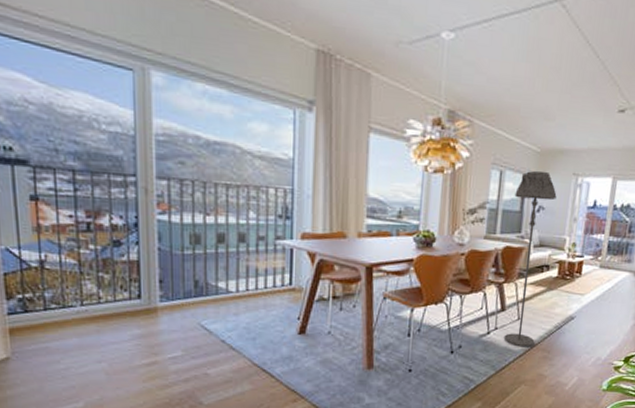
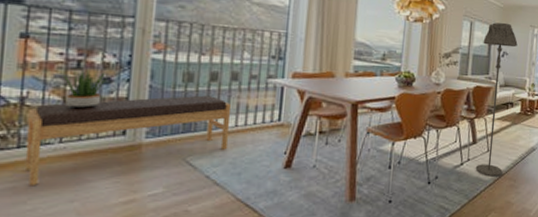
bench: none [49,258,241,347] -> present [24,95,230,187]
potted plant: none [74,230,117,273] -> present [62,68,107,109]

